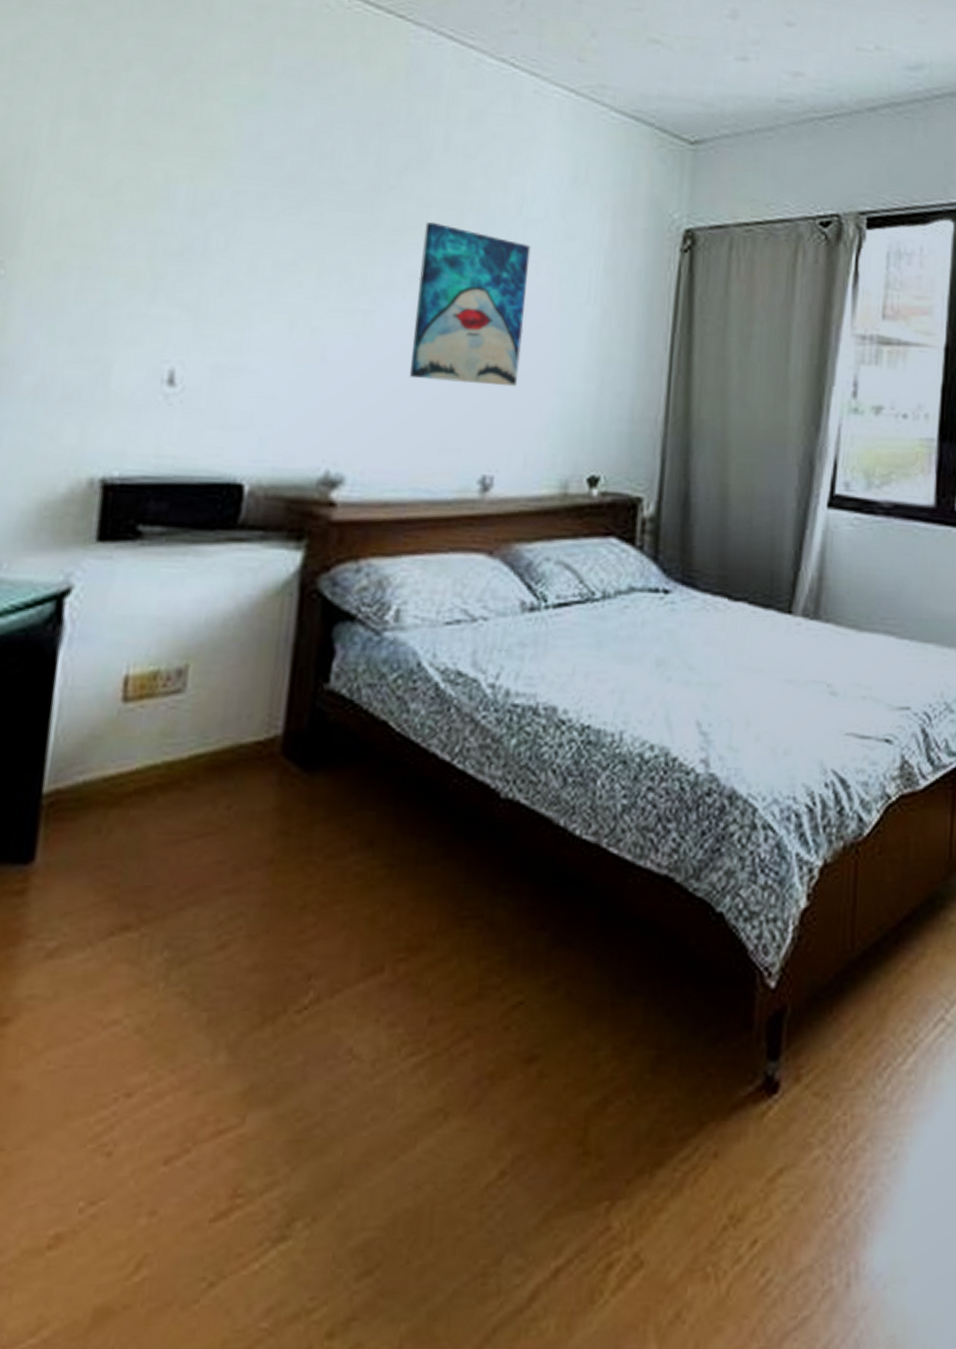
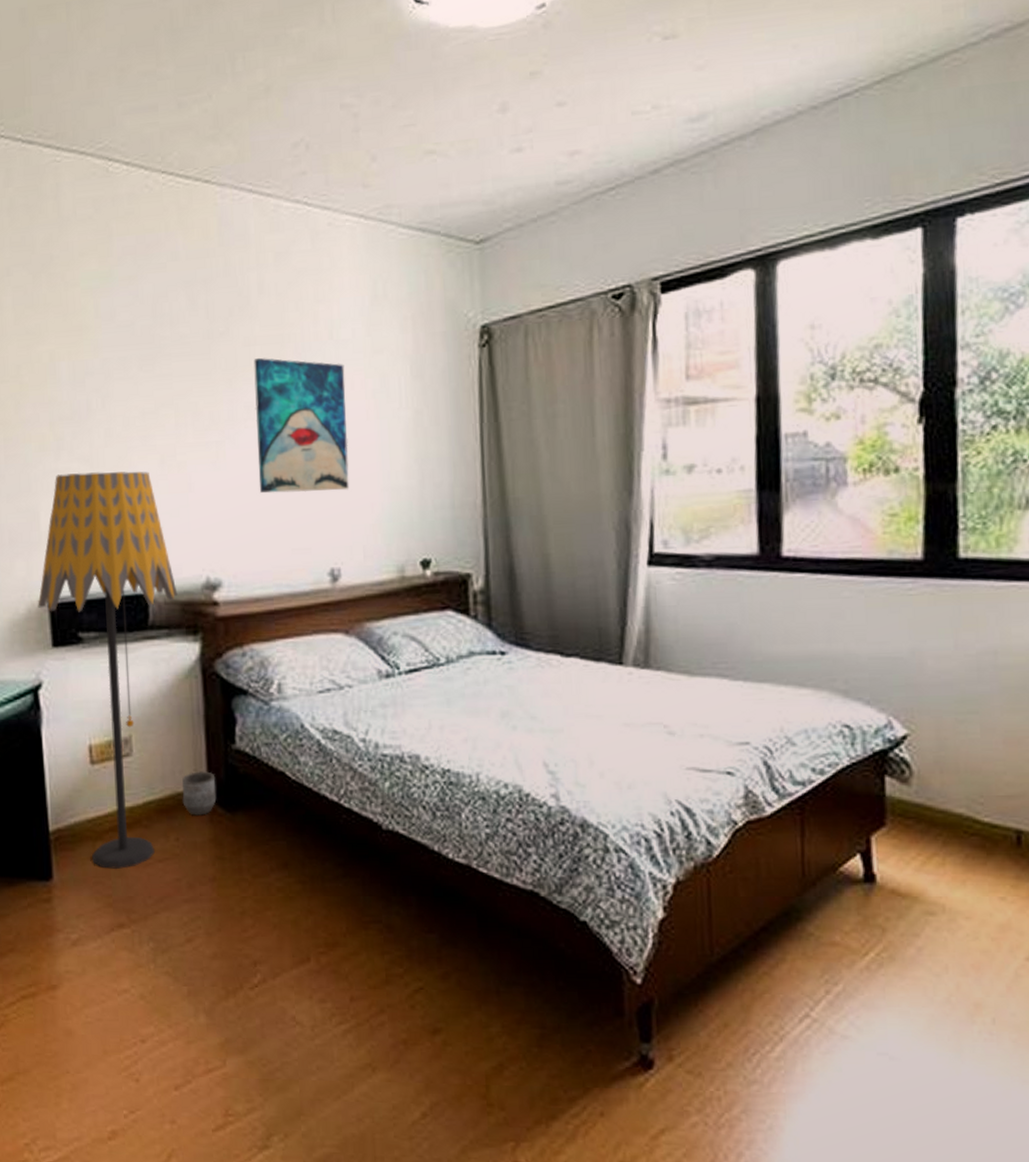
floor lamp: none [86,321,285,849] -> present [38,471,178,870]
planter: none [244,715,296,776] -> present [181,770,217,816]

